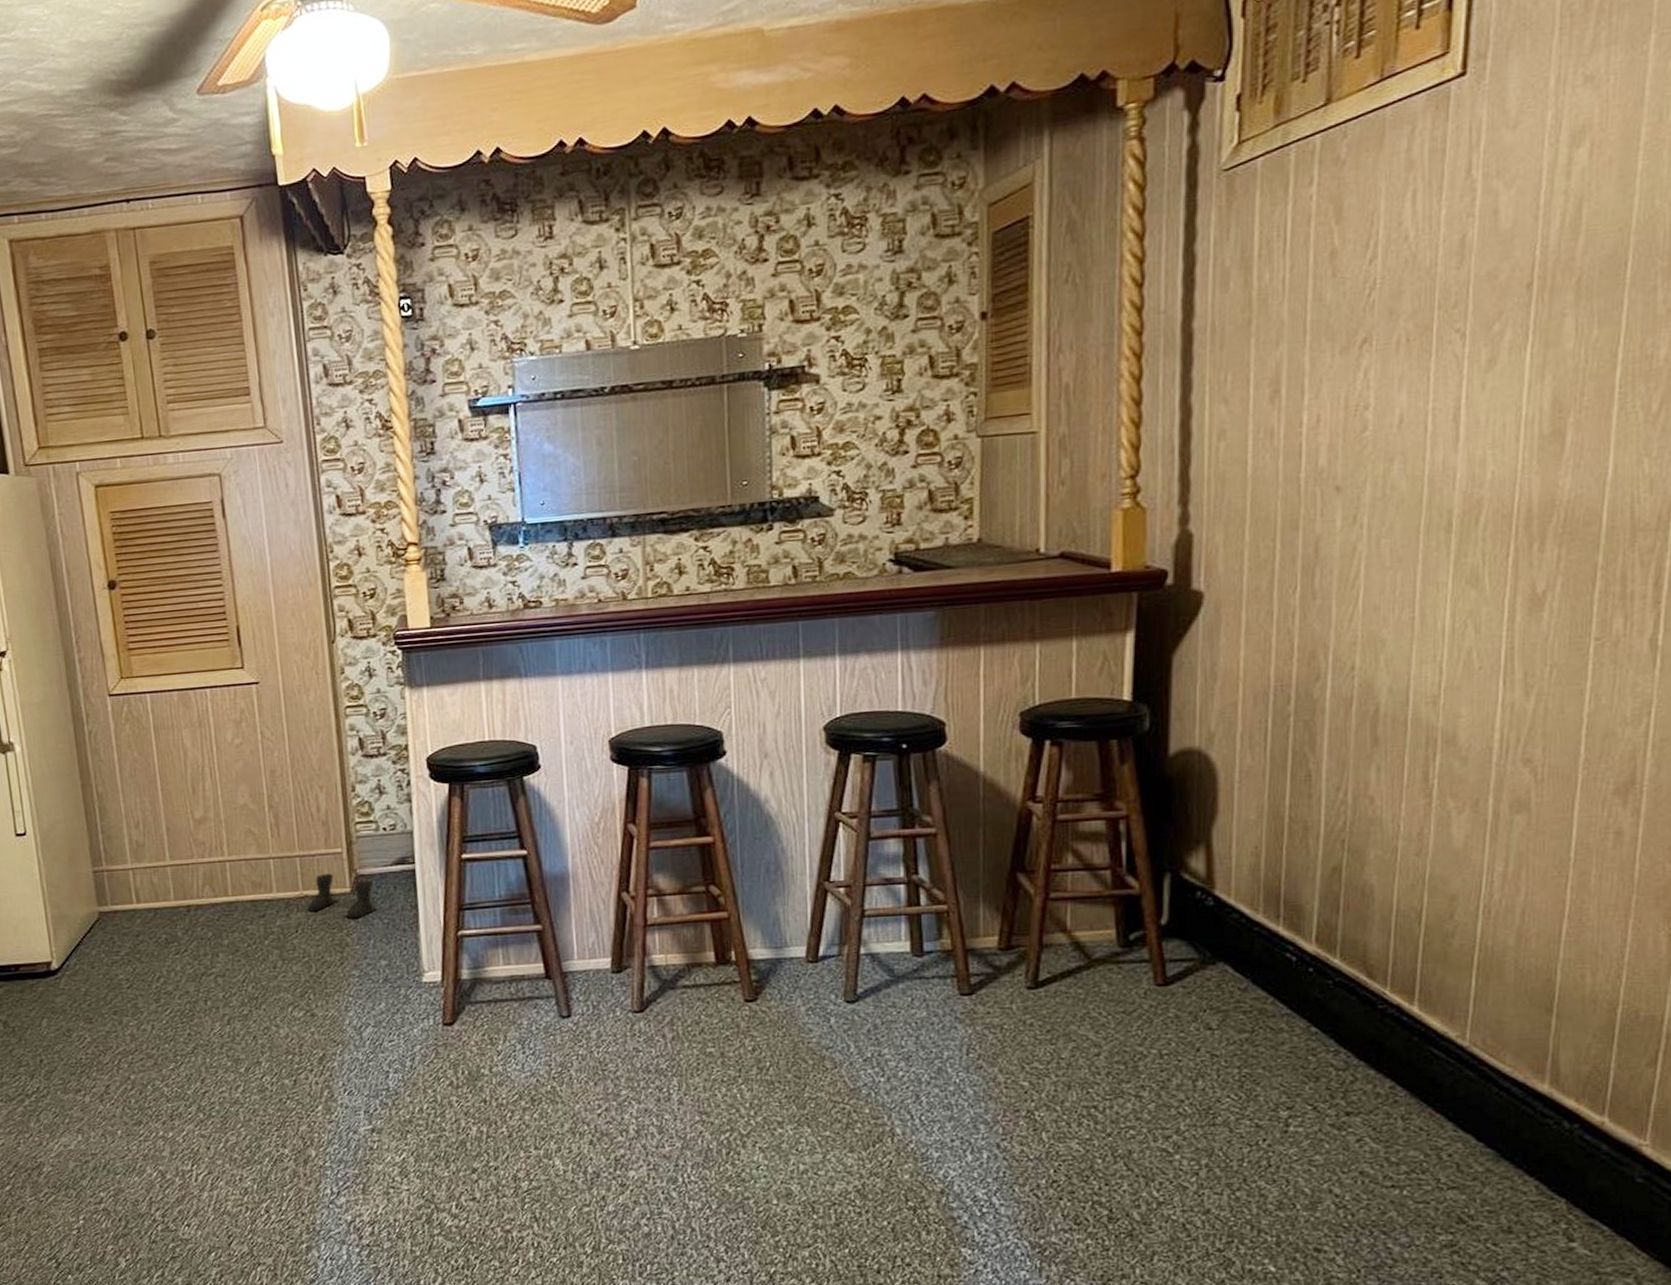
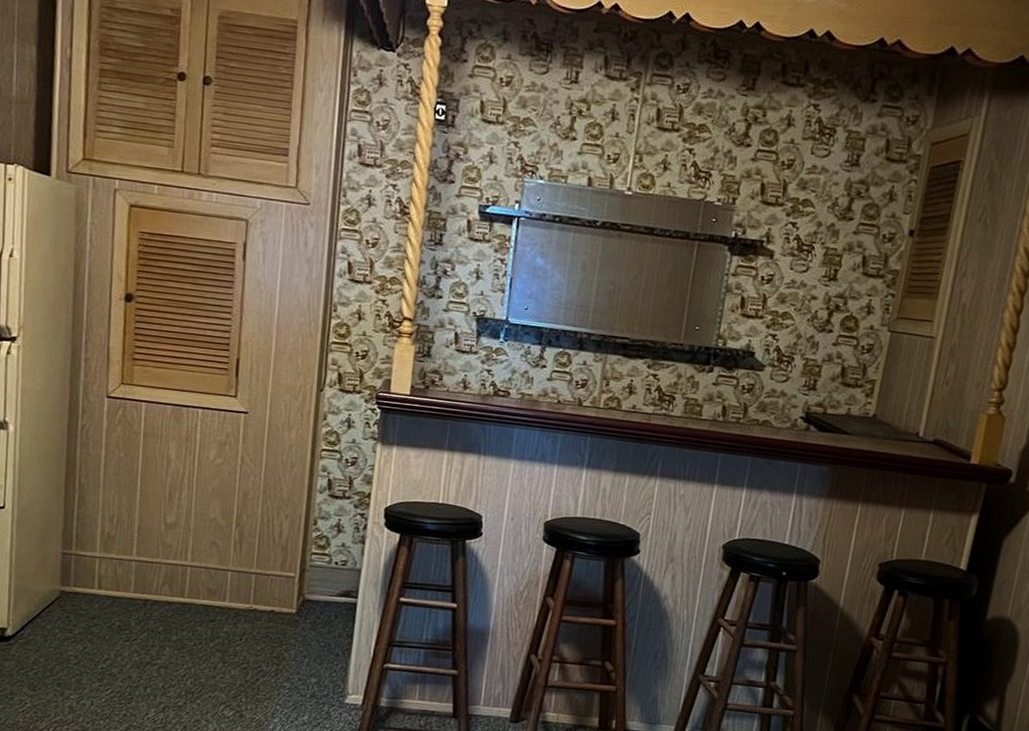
boots: present [307,873,377,919] -> none [254,592,318,638]

